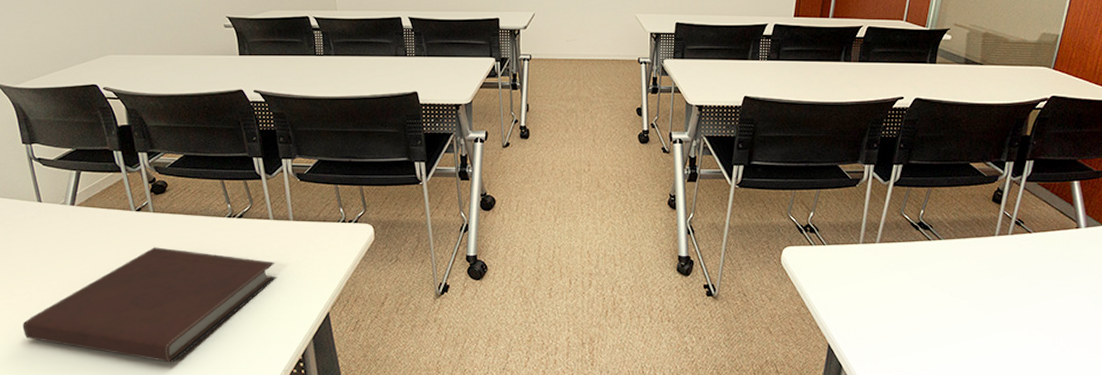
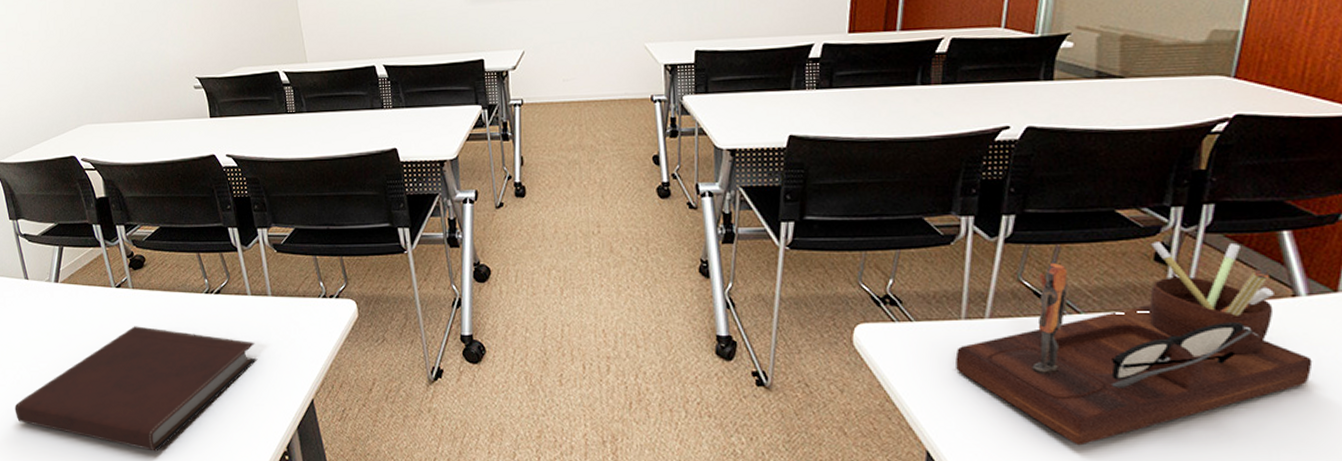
desk organizer: none [853,187,1085,338] -> present [955,242,1313,446]

